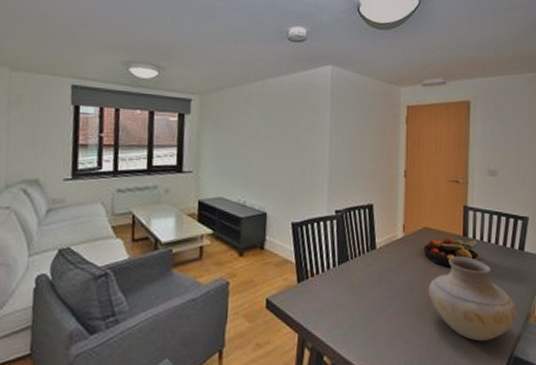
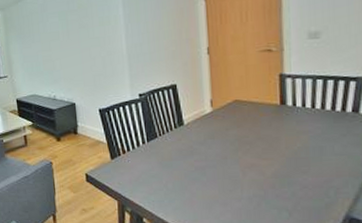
fruit bowl: present [423,237,480,267] -> none [235,107,302,136]
vase: present [428,256,517,342] -> none [243,124,352,204]

